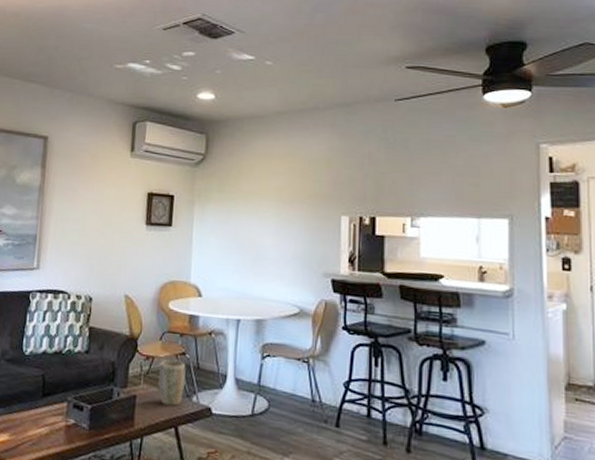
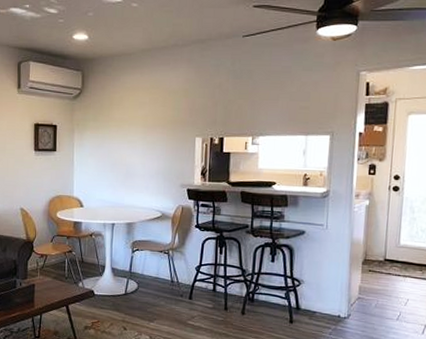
plant pot: present [158,359,186,406] -> none [51,256,73,291]

